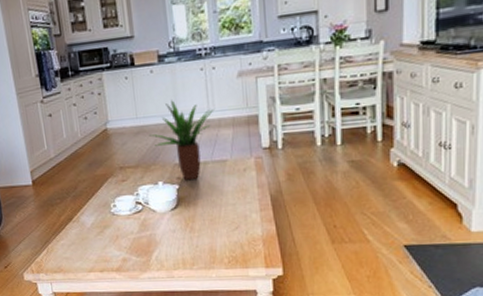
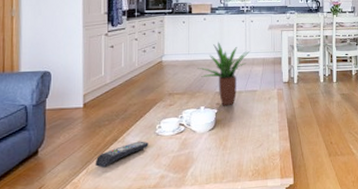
remote control: none [53,221,106,248] -> present [95,141,149,168]

